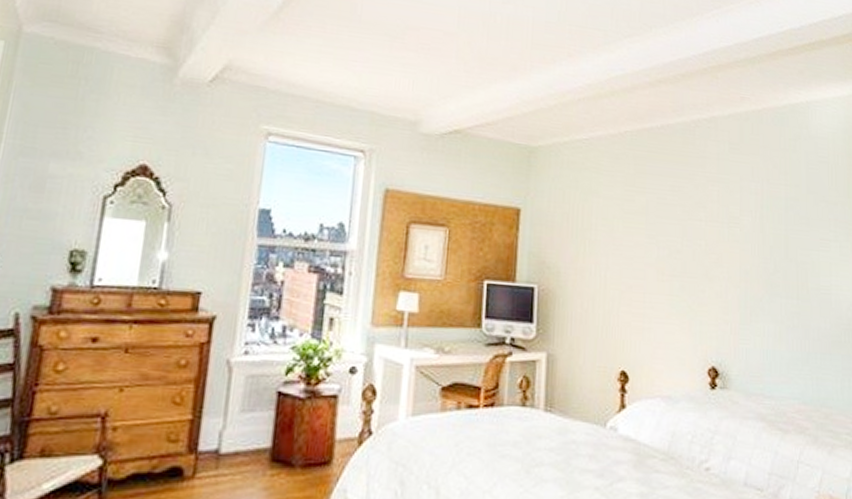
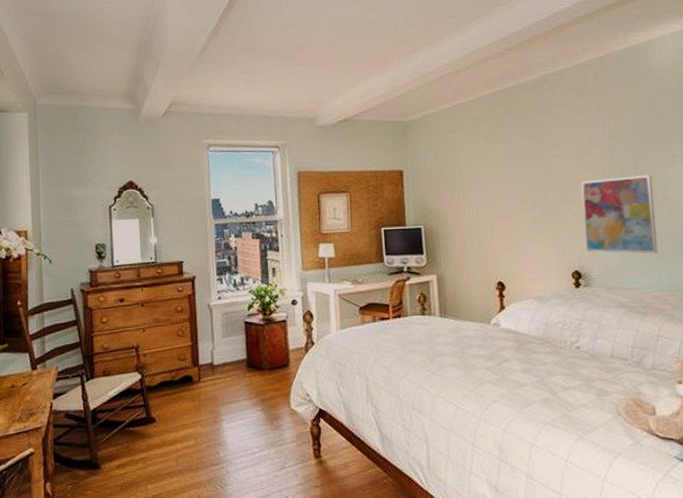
wall art: none [726,254,805,356] -> present [581,175,658,254]

